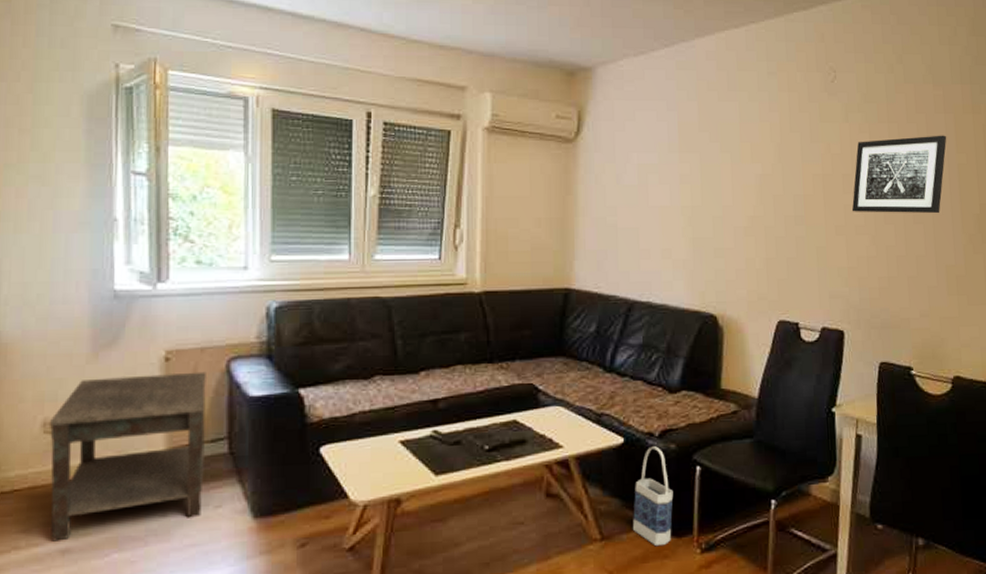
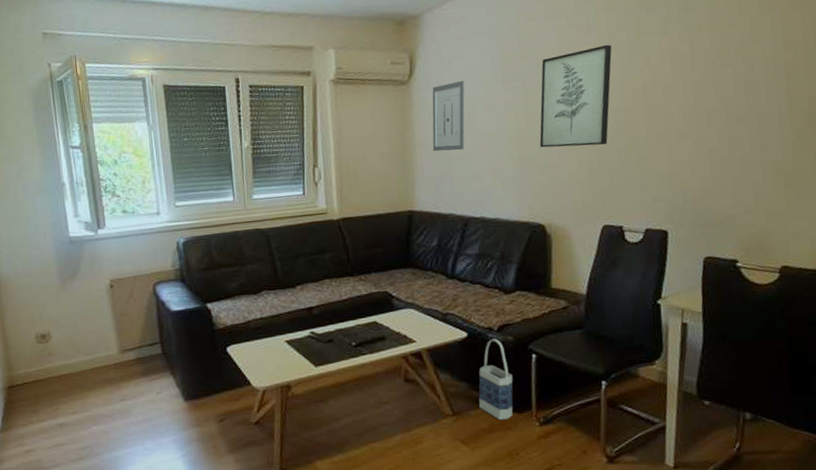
side table: present [50,371,206,542] -> none [40,294,148,418]
wall art: none [597,145,638,223] -> present [432,80,465,152]
wall art: none [715,125,794,232] -> present [539,44,612,148]
wall art: present [851,135,947,214] -> none [673,34,773,120]

